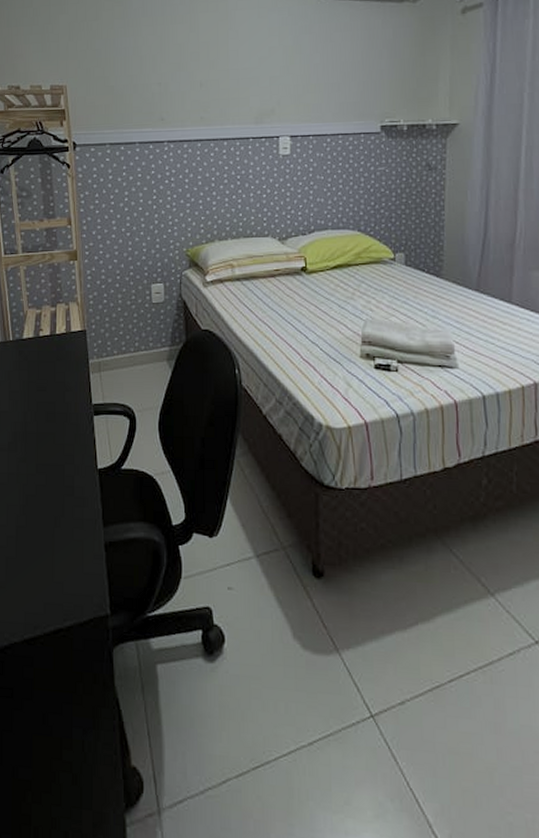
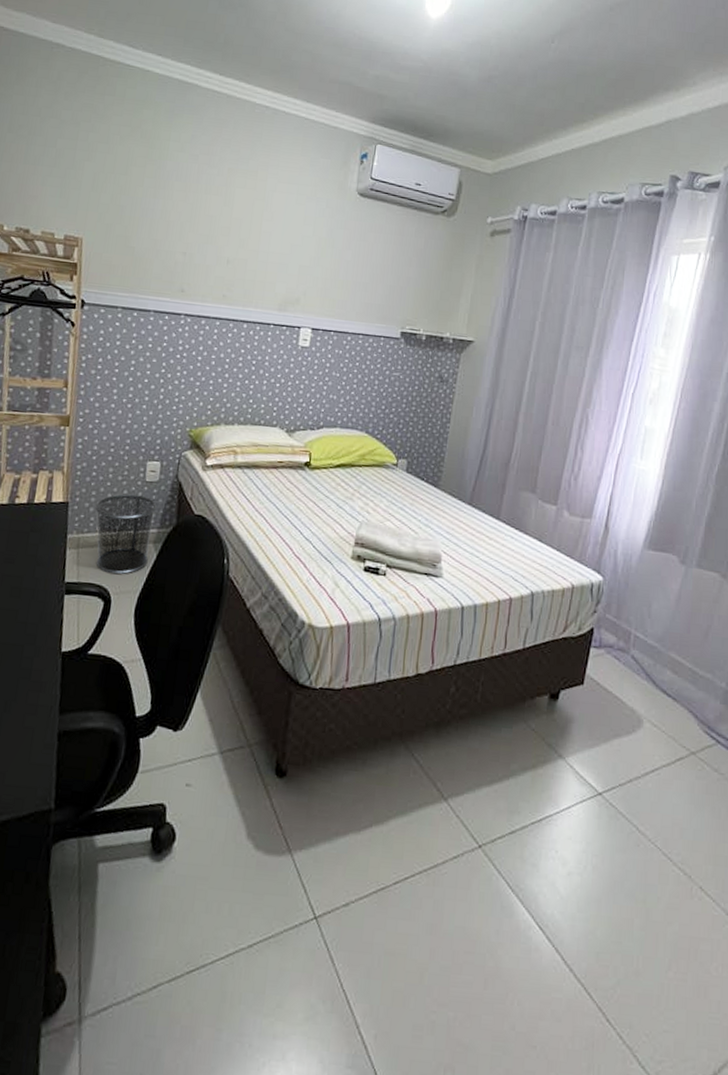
waste bin: none [110,317,165,393] -> present [95,494,157,575]

